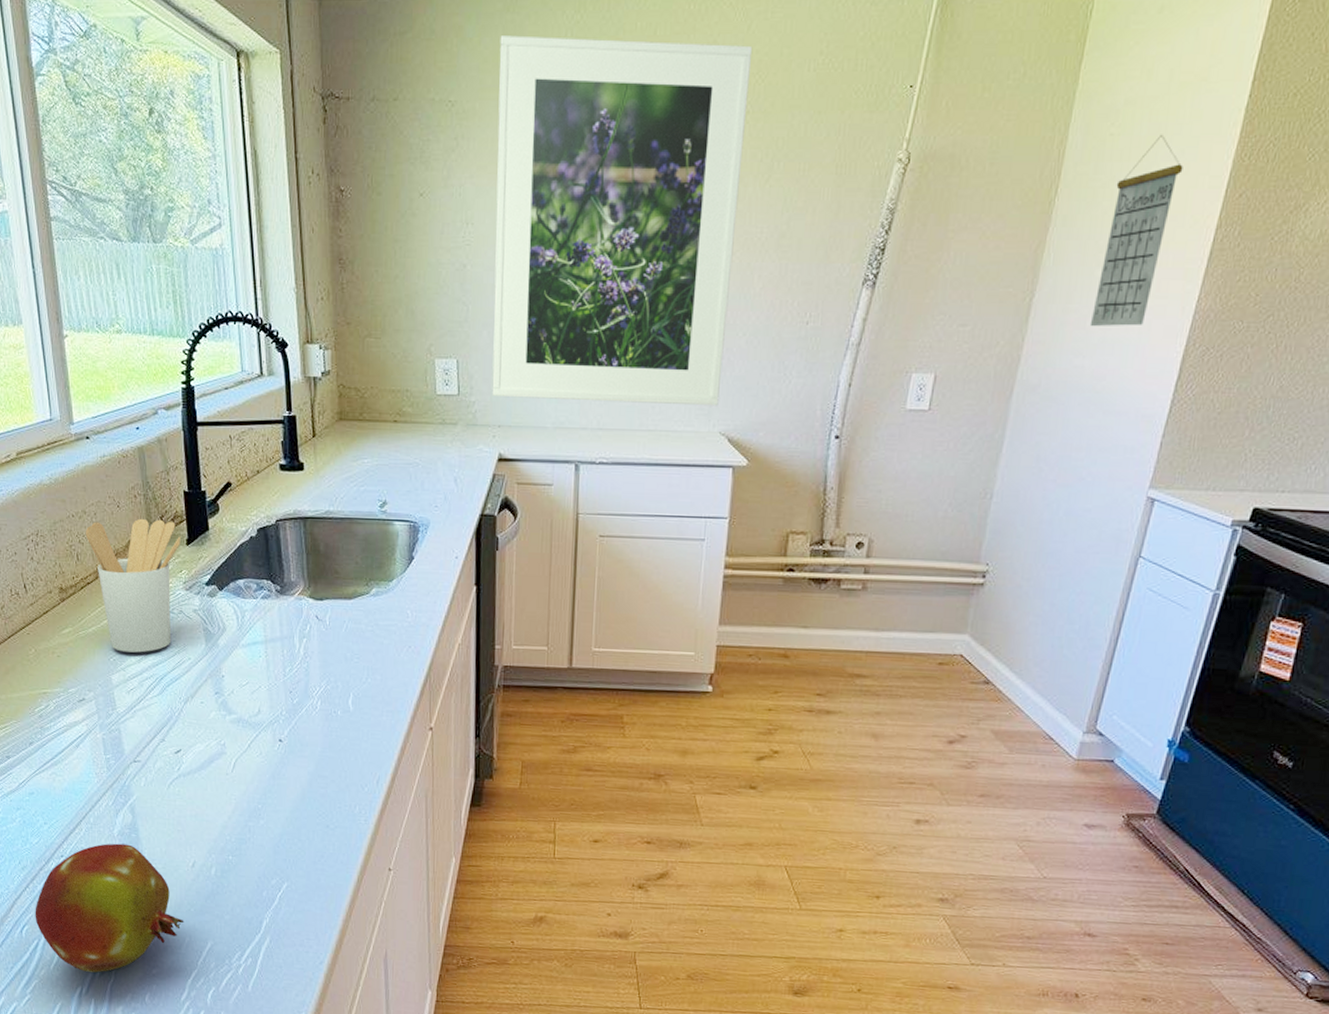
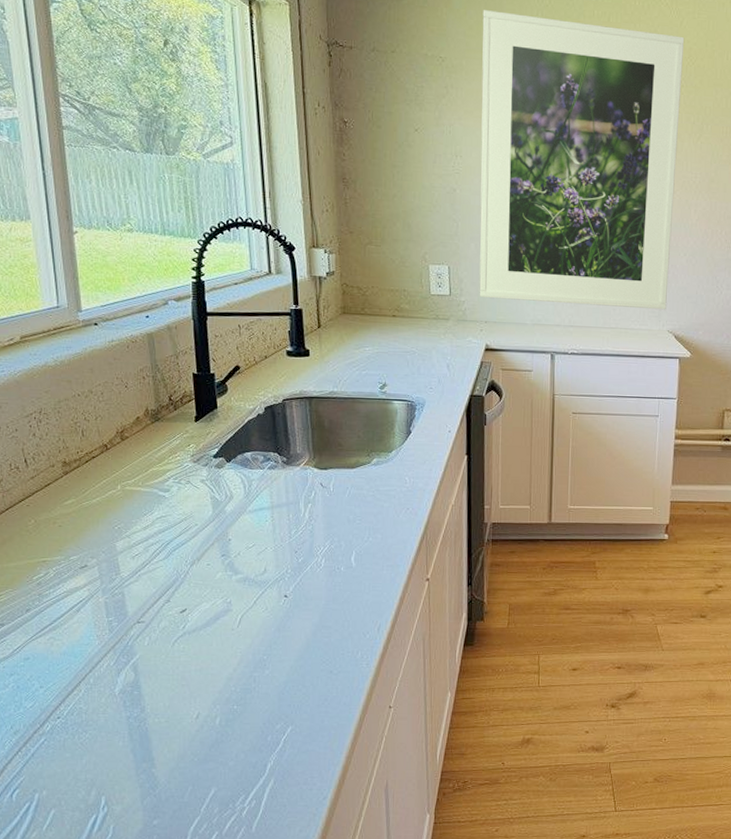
fruit: present [35,843,184,973] -> none [27,701,187,829]
utensil holder: present [85,518,181,653] -> none [91,397,189,521]

